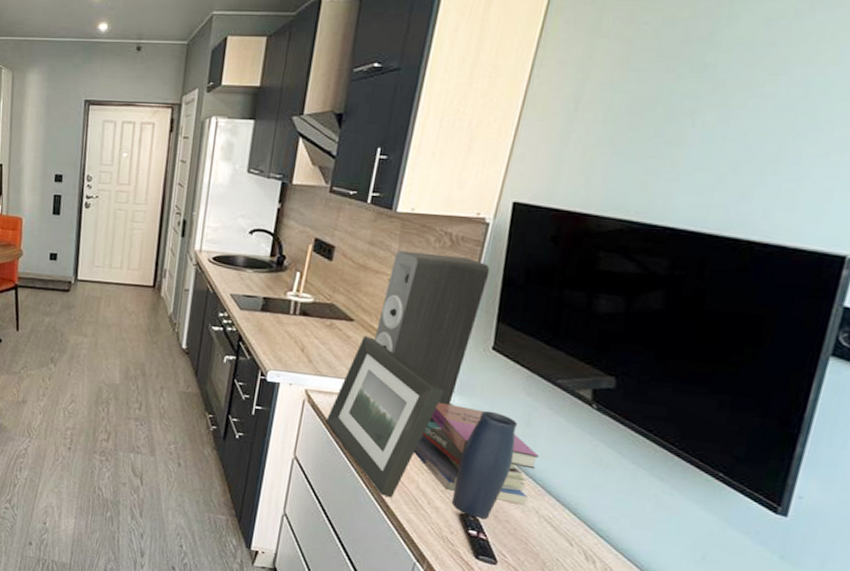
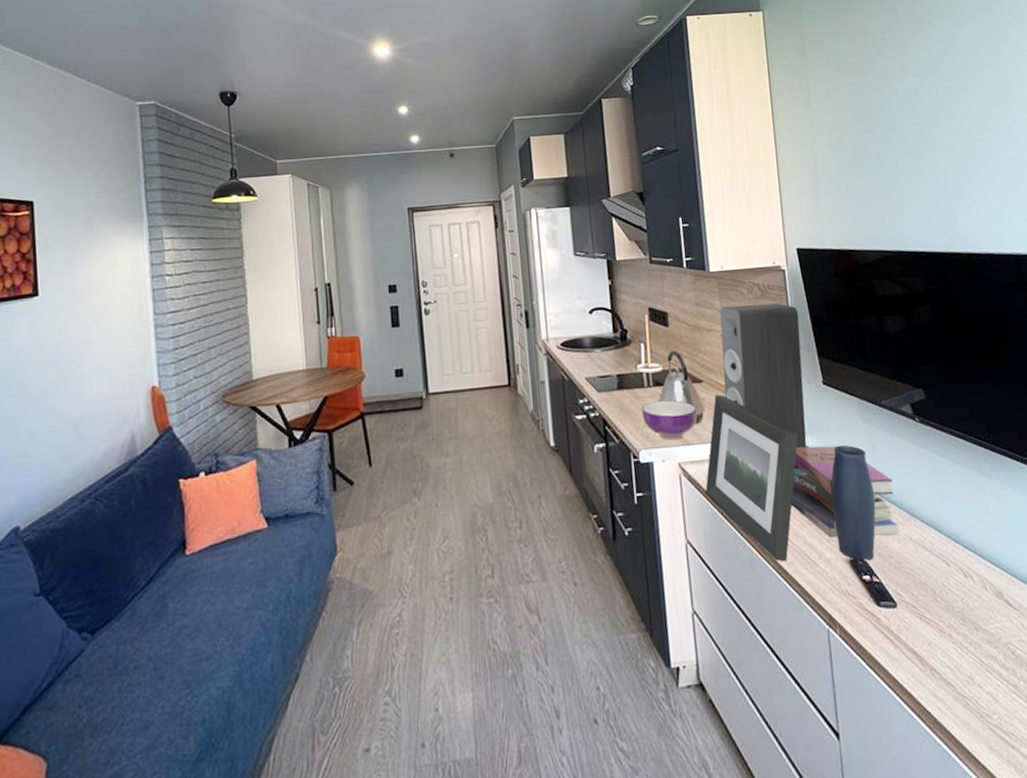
bowl: none [279,329,340,370] -> present [641,400,698,441]
kettle: none [301,285,349,359] -> present [659,350,705,424]

